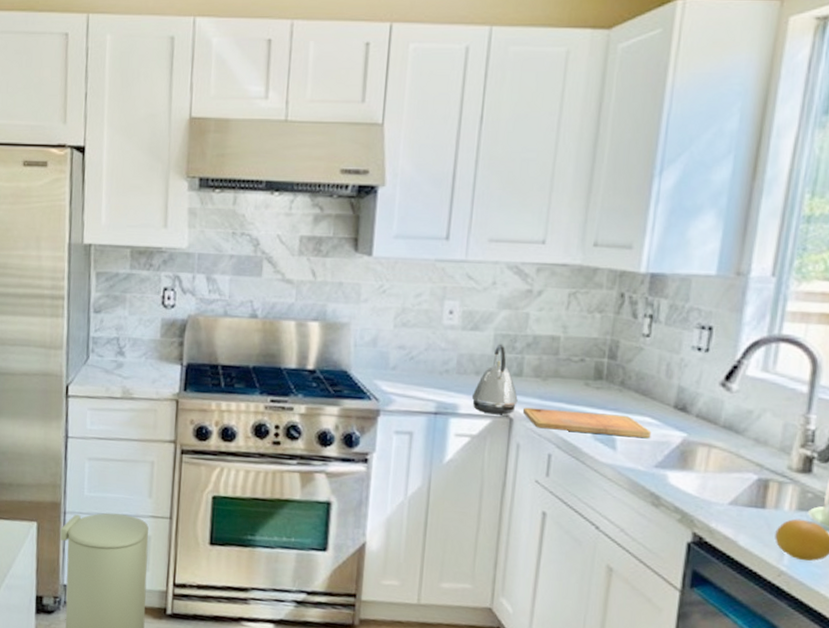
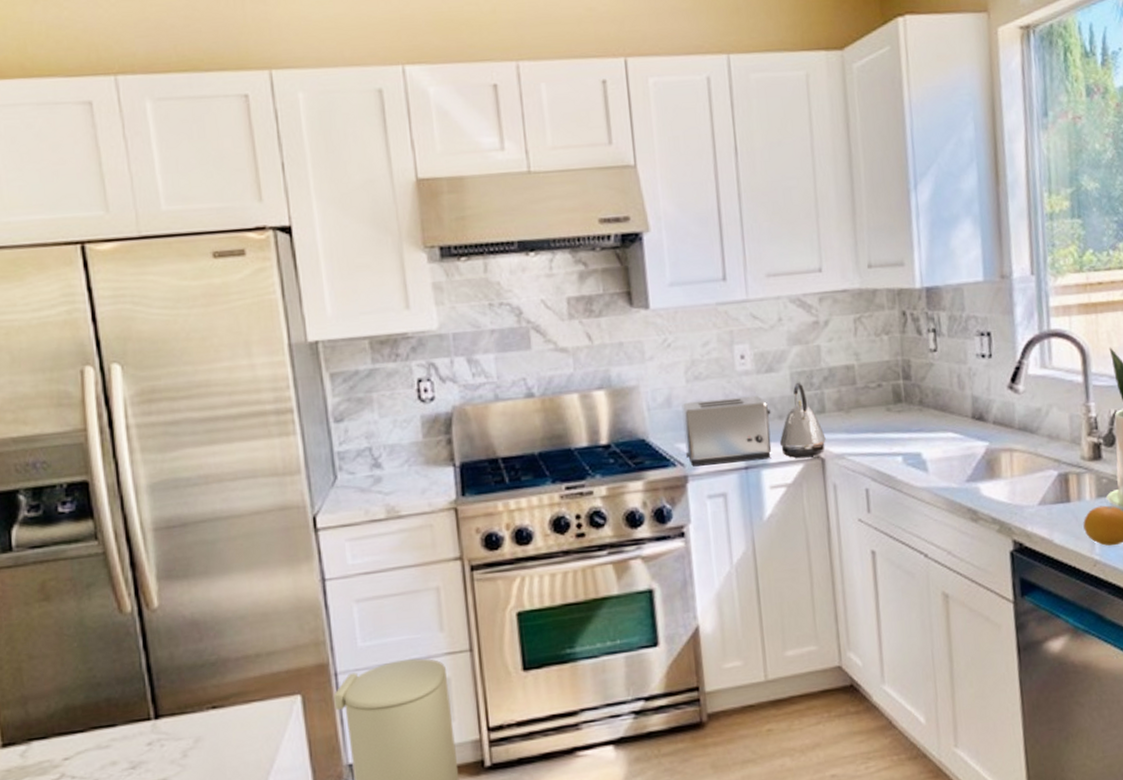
toaster: none [381,345,469,409] -> present [682,395,772,466]
cutting board: present [522,407,652,438] -> none [832,434,958,464]

